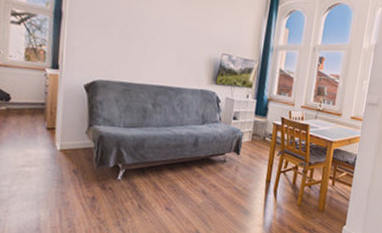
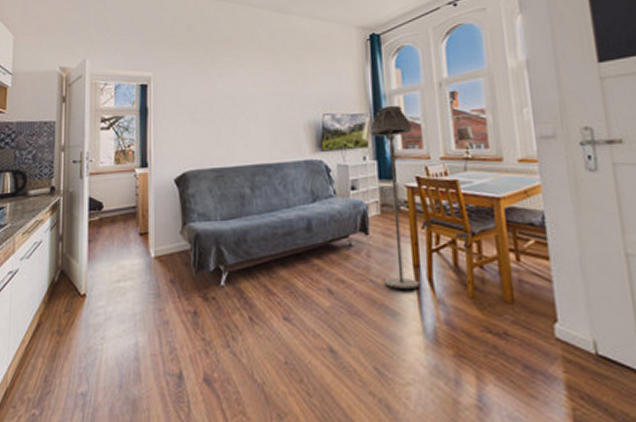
floor lamp: none [244,57,287,197] -> present [369,105,420,289]

